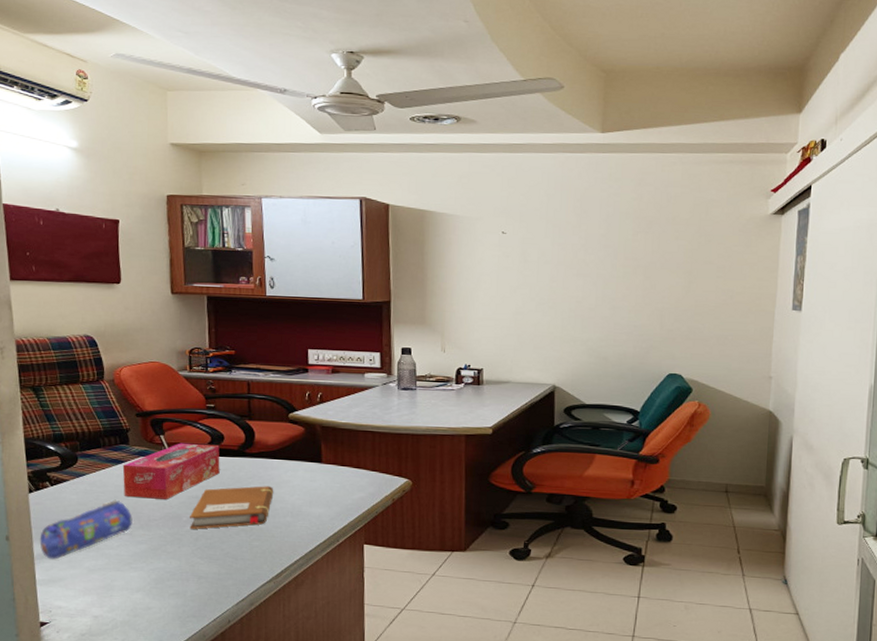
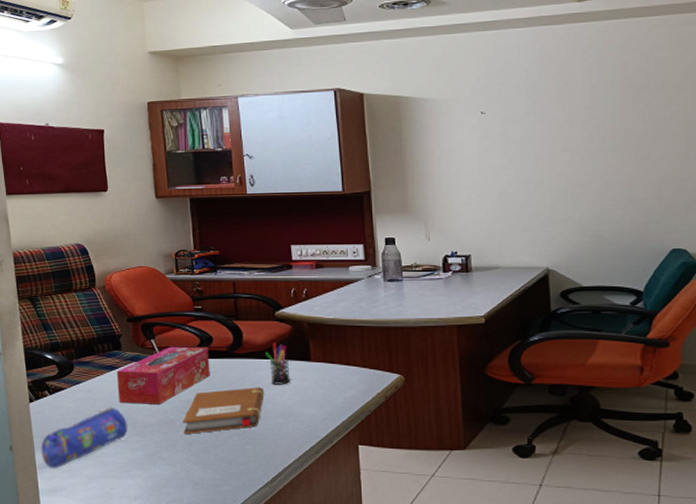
pen holder: none [277,443,301,485] -> present [265,342,290,385]

